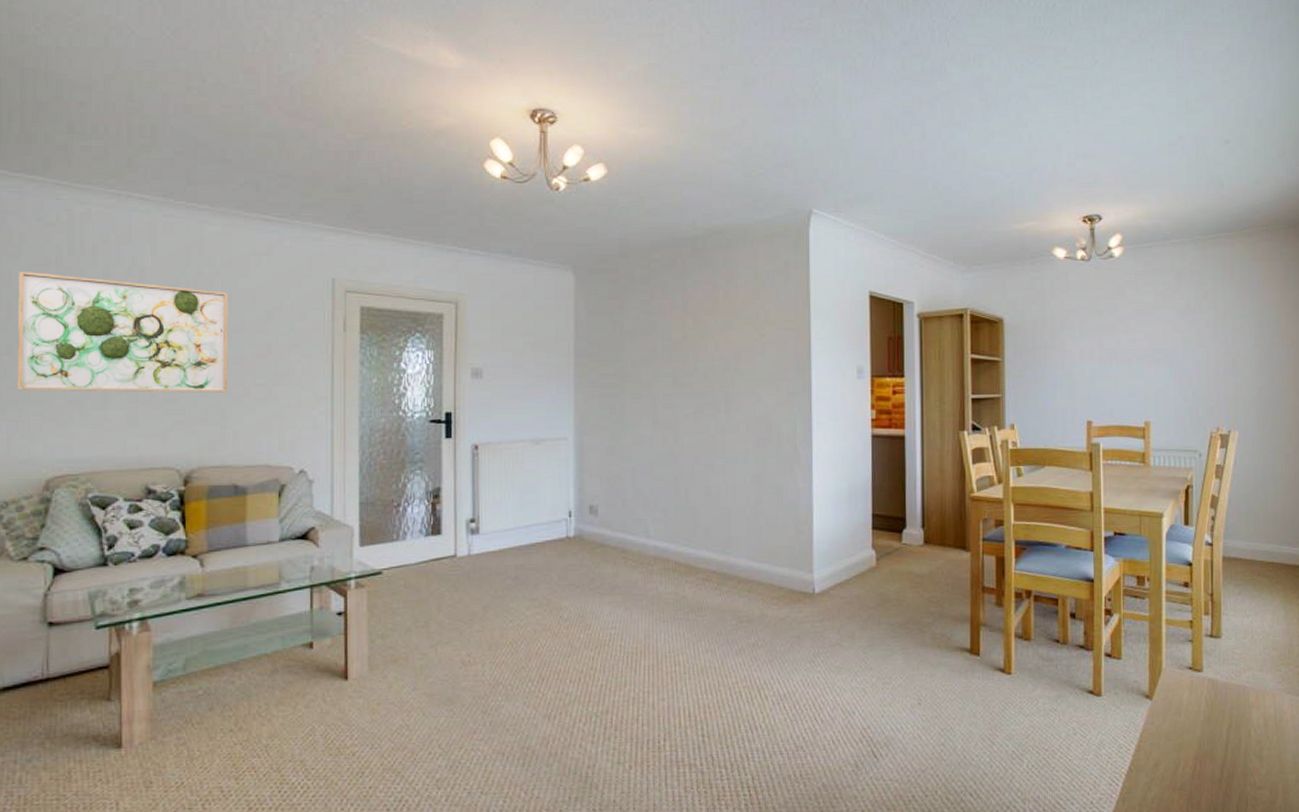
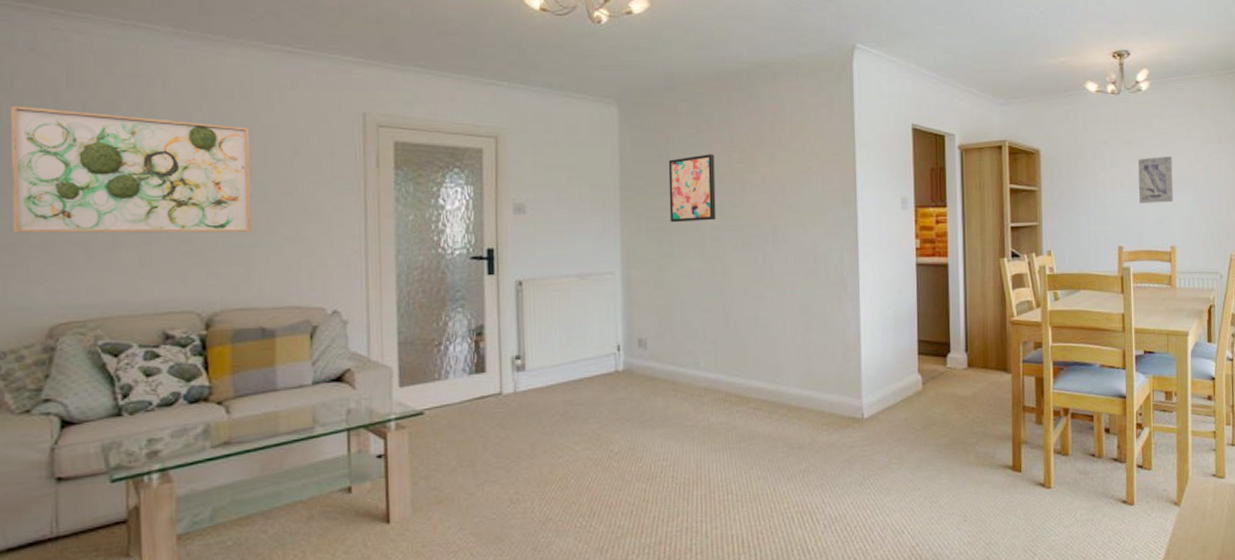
wall art: none [622,320,669,390] -> present [668,154,716,223]
wall art: none [1110,325,1148,376] -> present [1138,155,1173,203]

